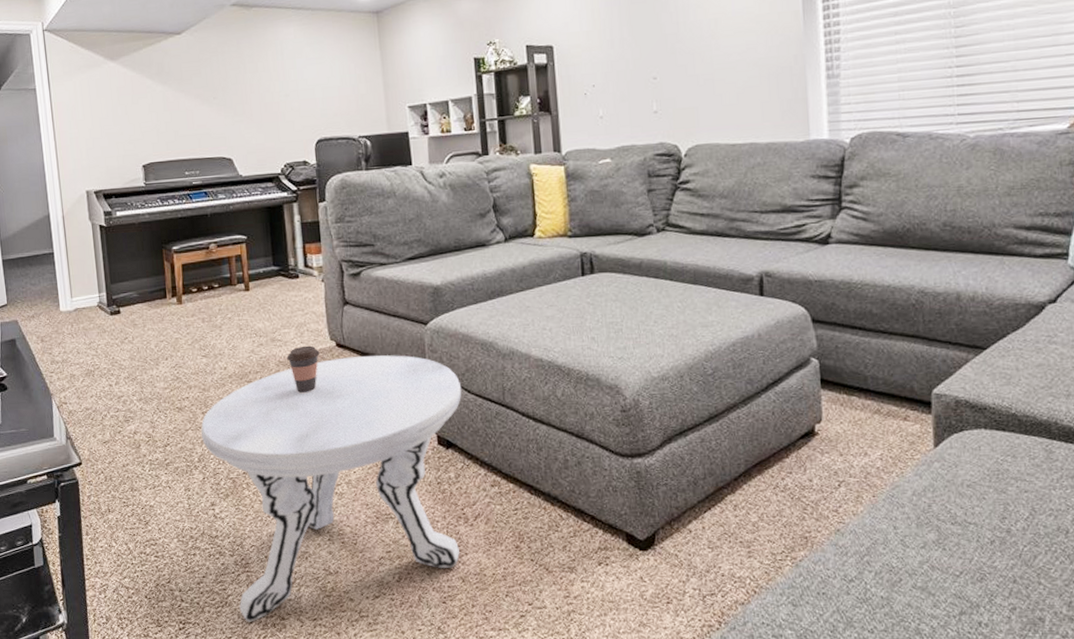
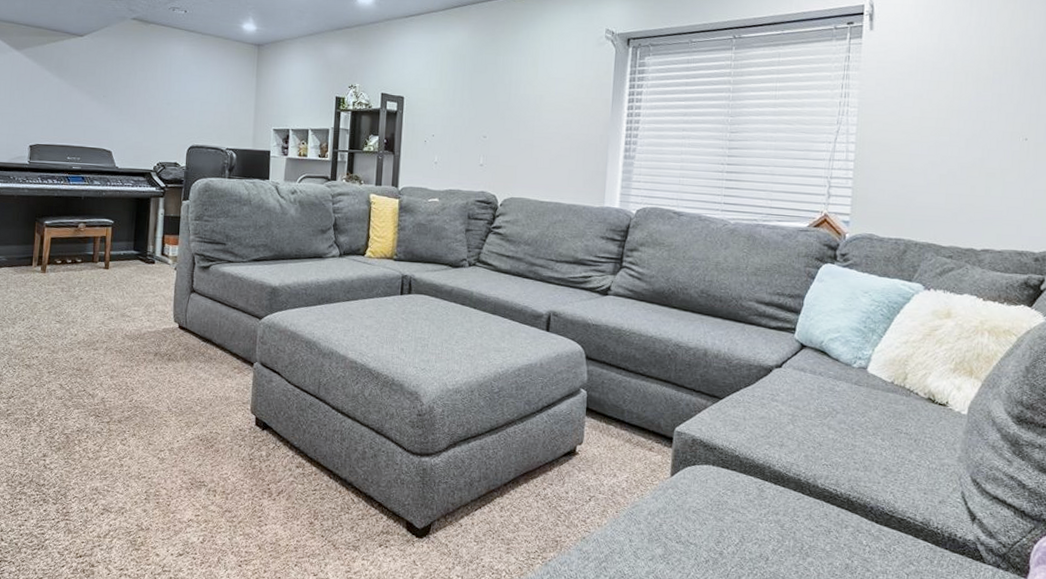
side table: present [201,355,462,622] -> none [44,338,284,566]
coffee cup: present [287,345,320,394] -> none [133,324,163,366]

